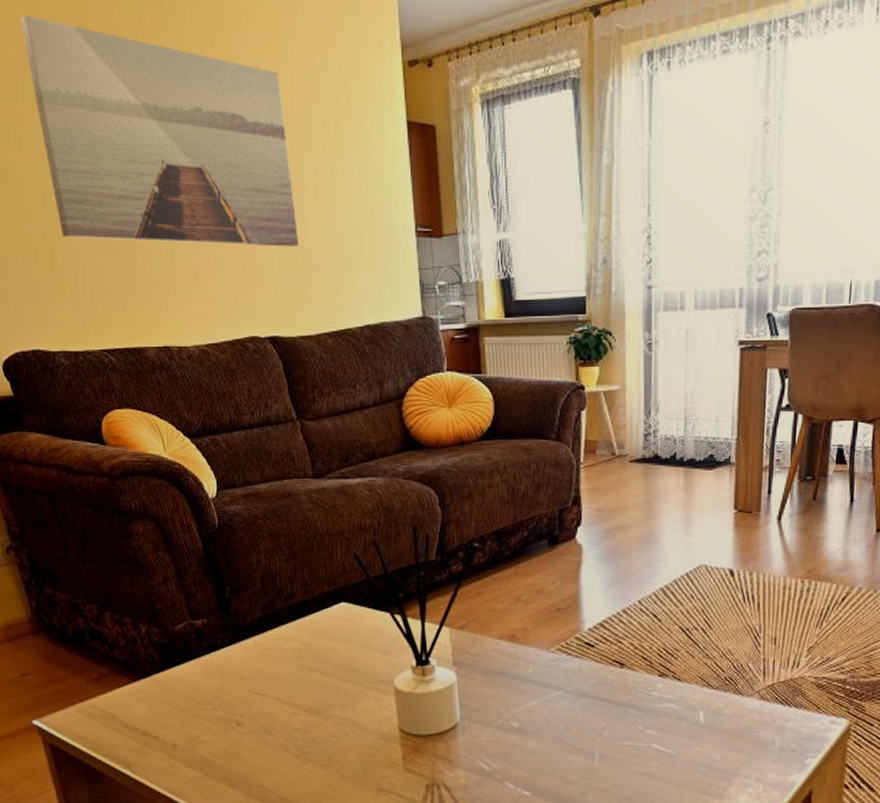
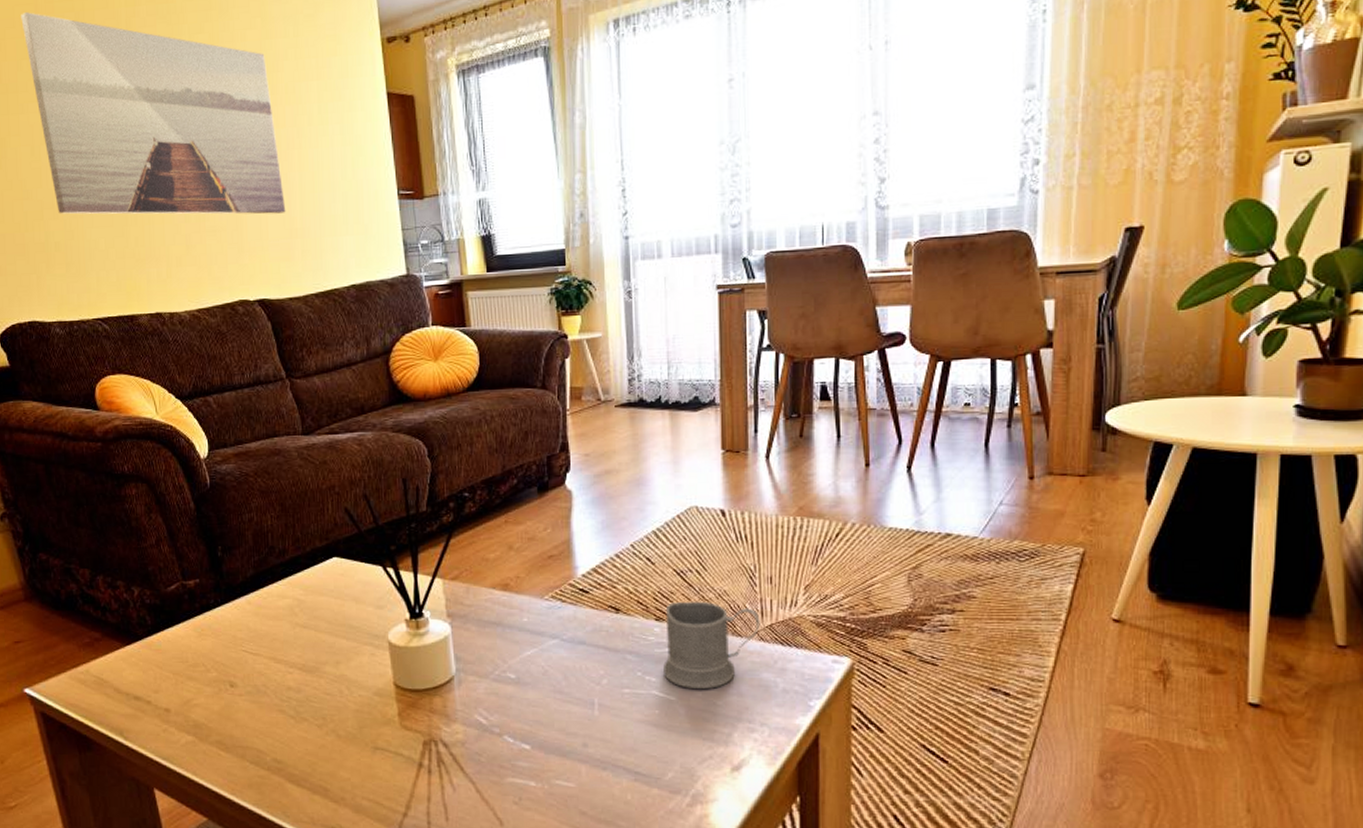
mug: none [664,658,762,745] -> present [663,601,760,690]

